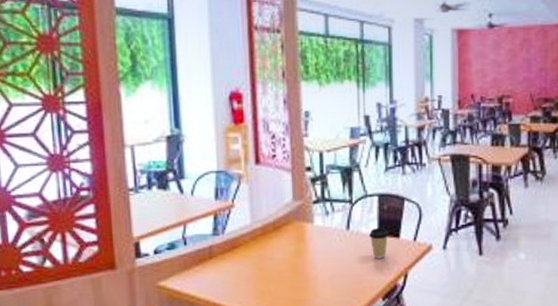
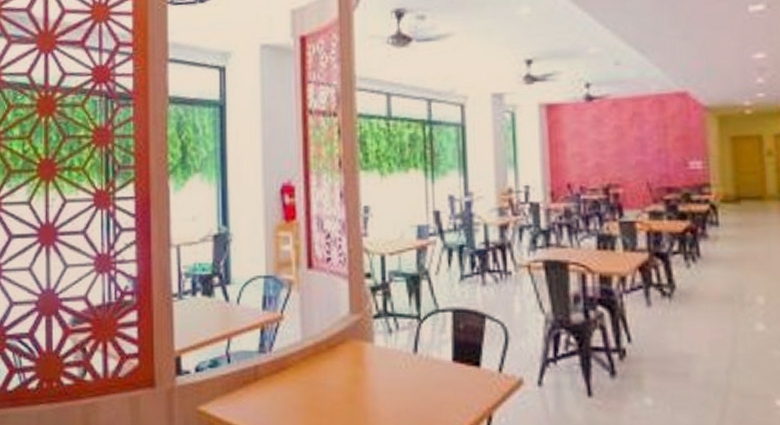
coffee cup: present [368,227,389,259] -> none [441,352,467,393]

